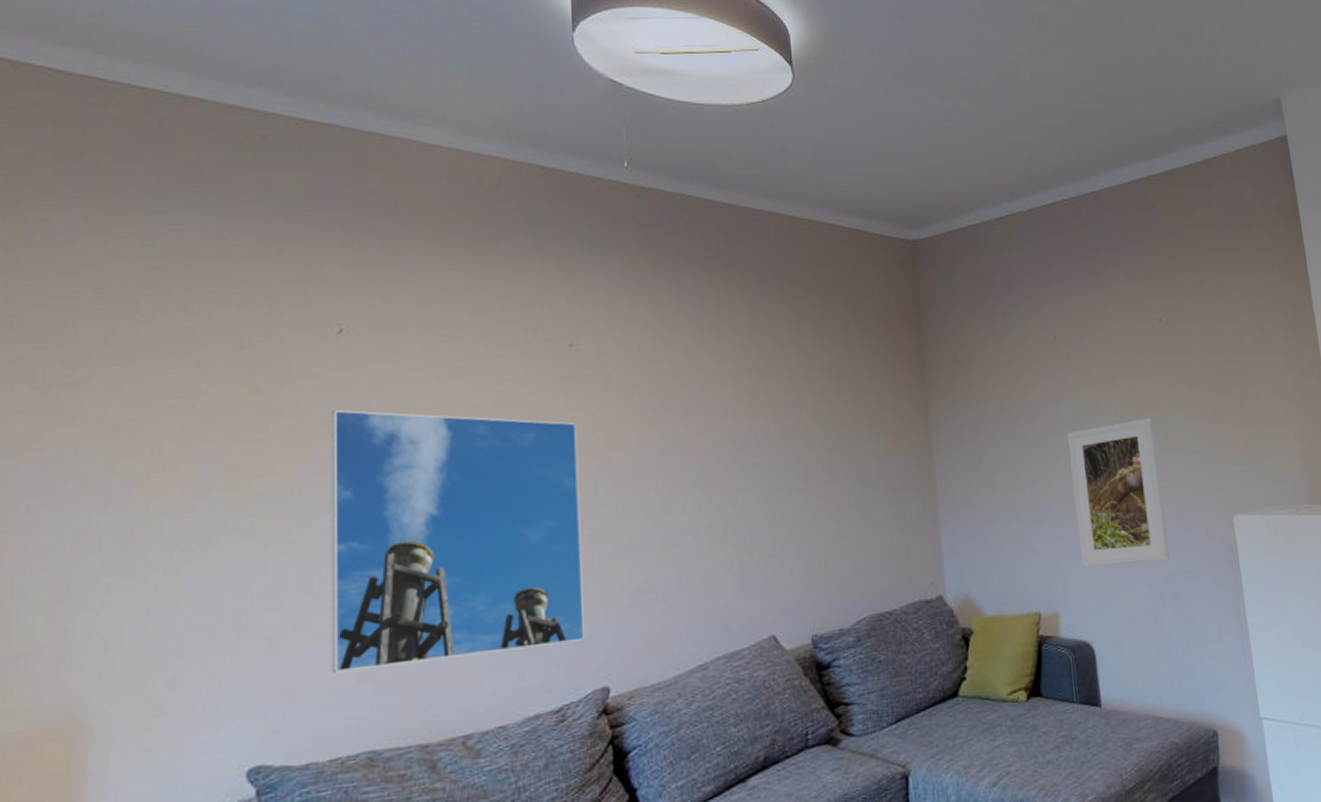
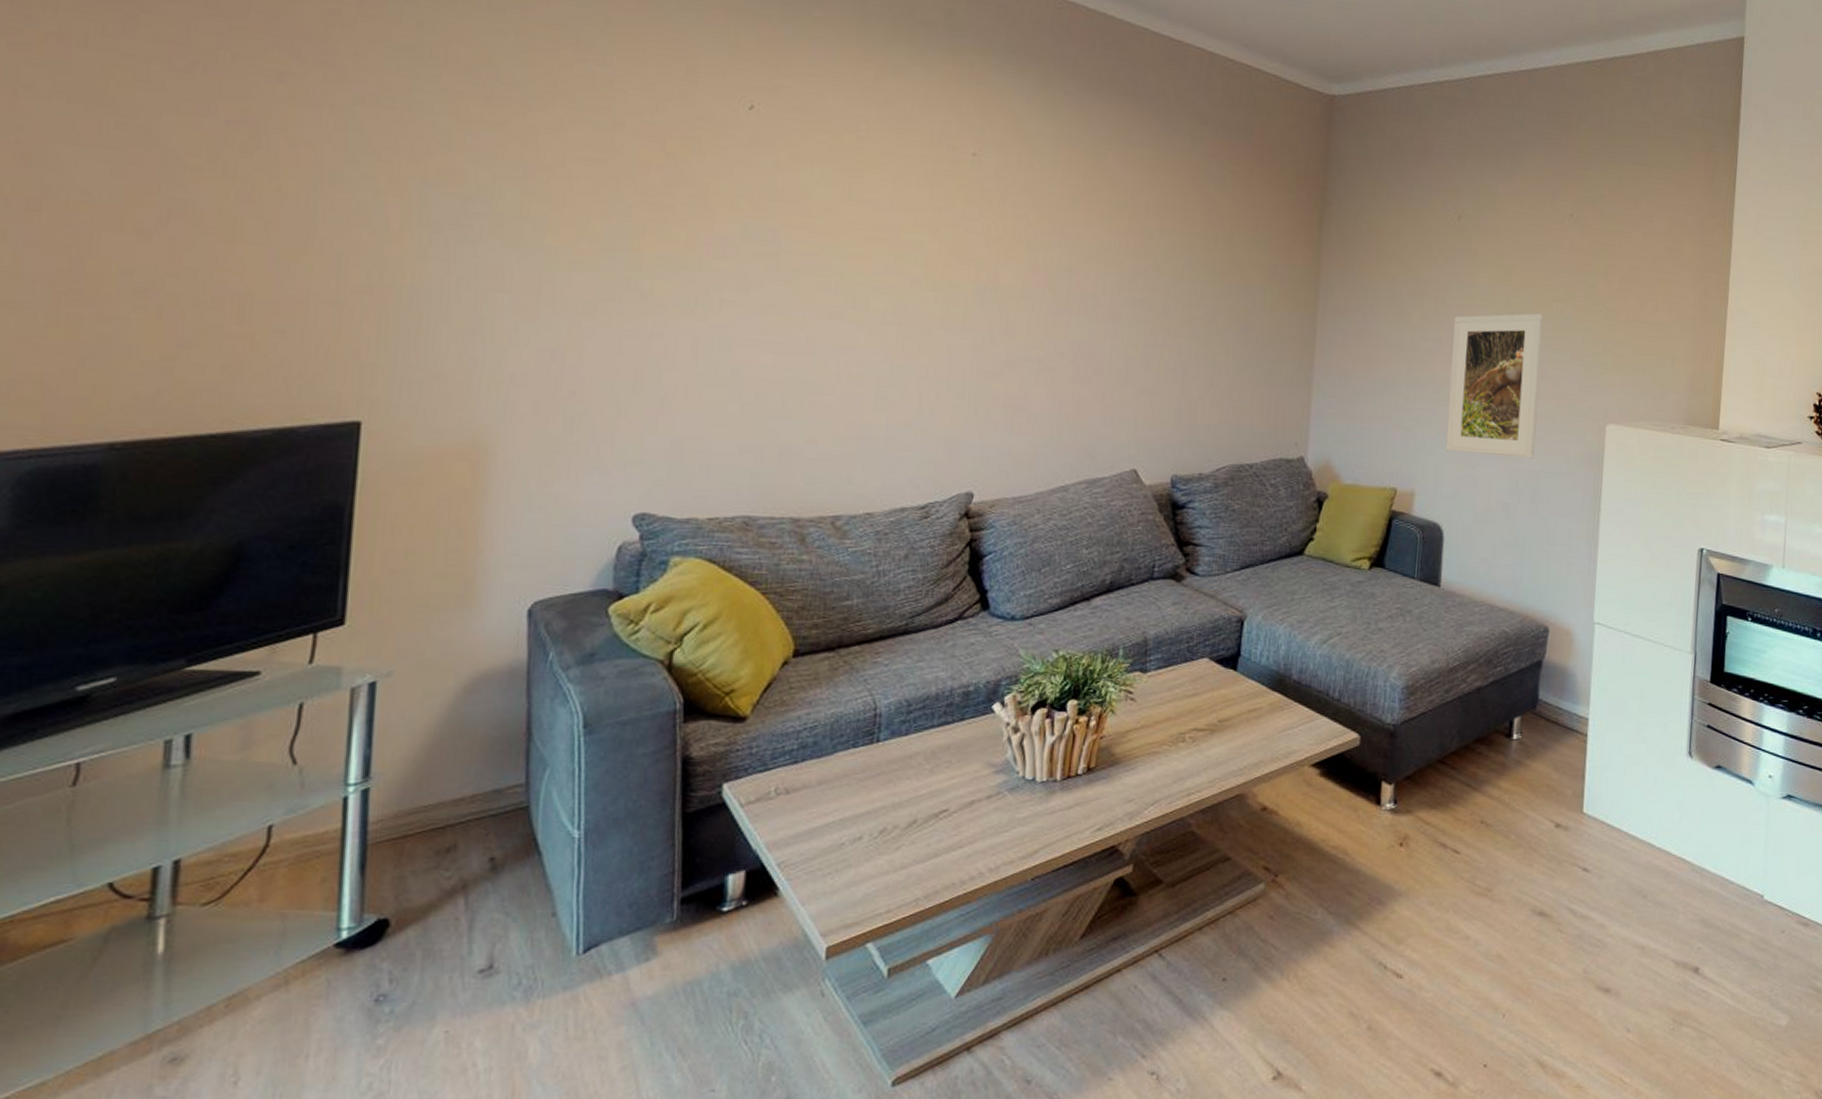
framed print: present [332,409,584,673] -> none [717,185,971,446]

